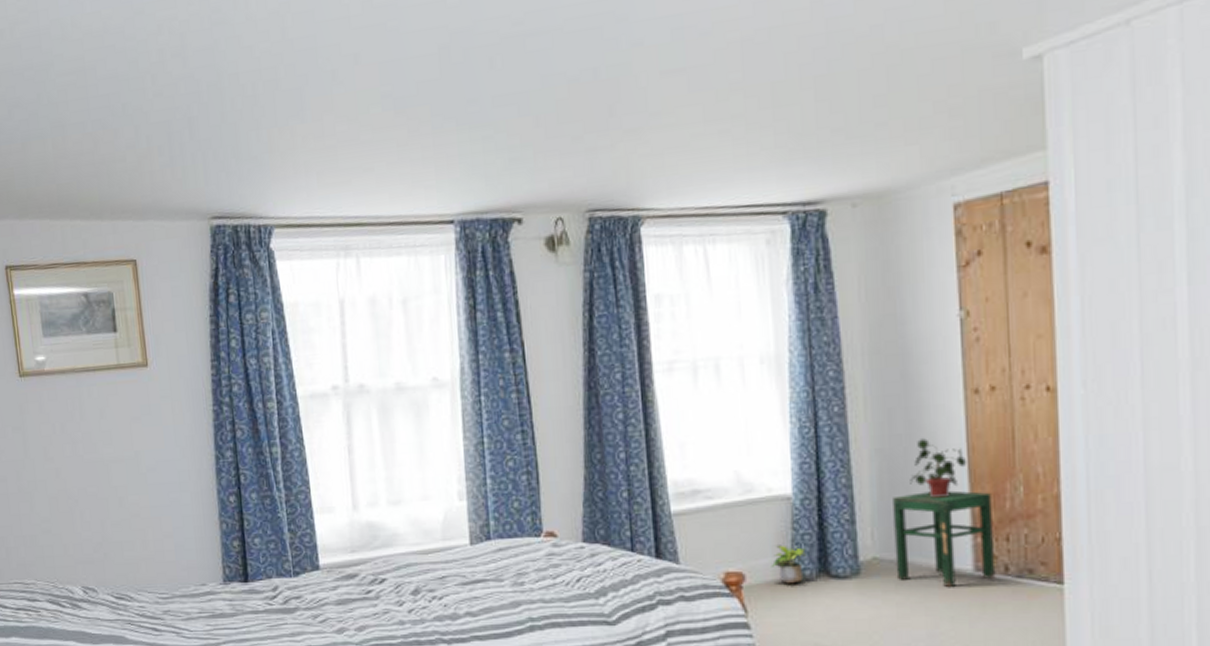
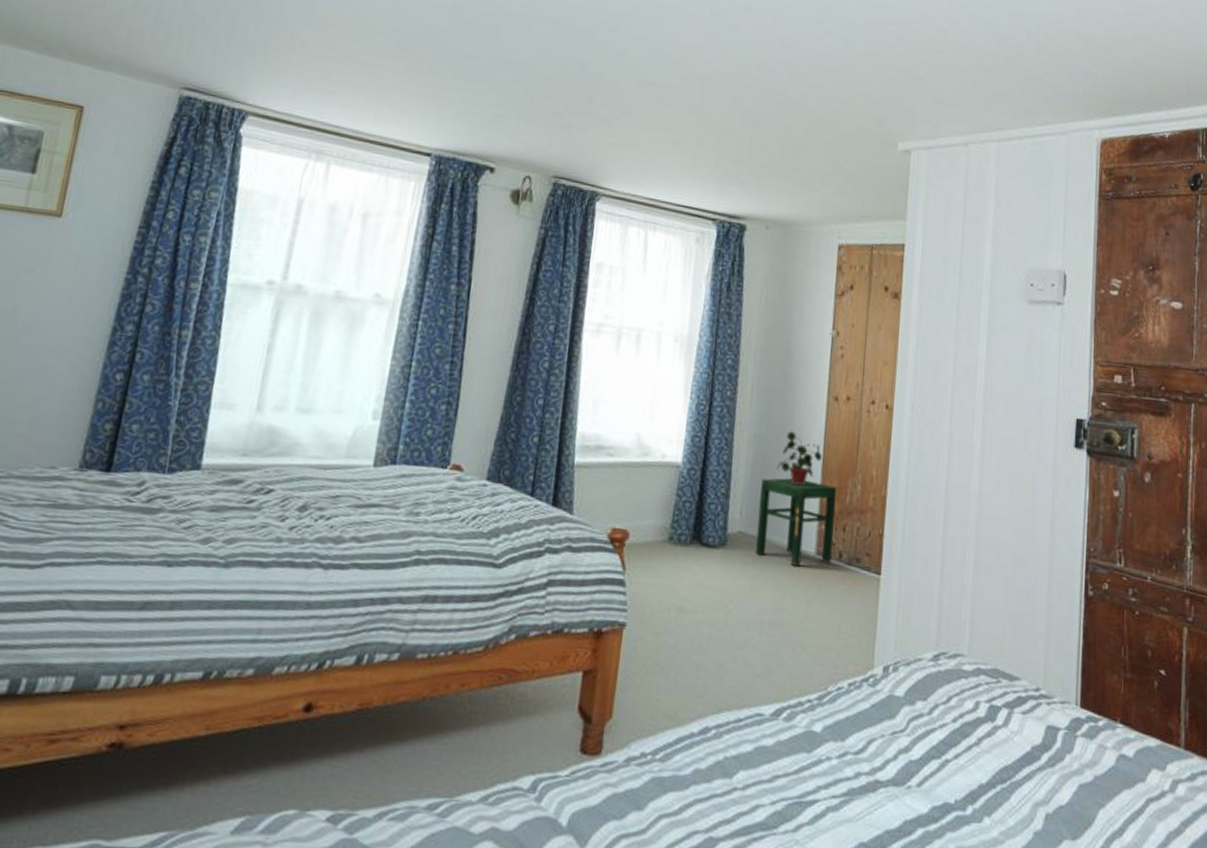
potted plant: present [771,544,806,584] -> none [653,508,685,547]

